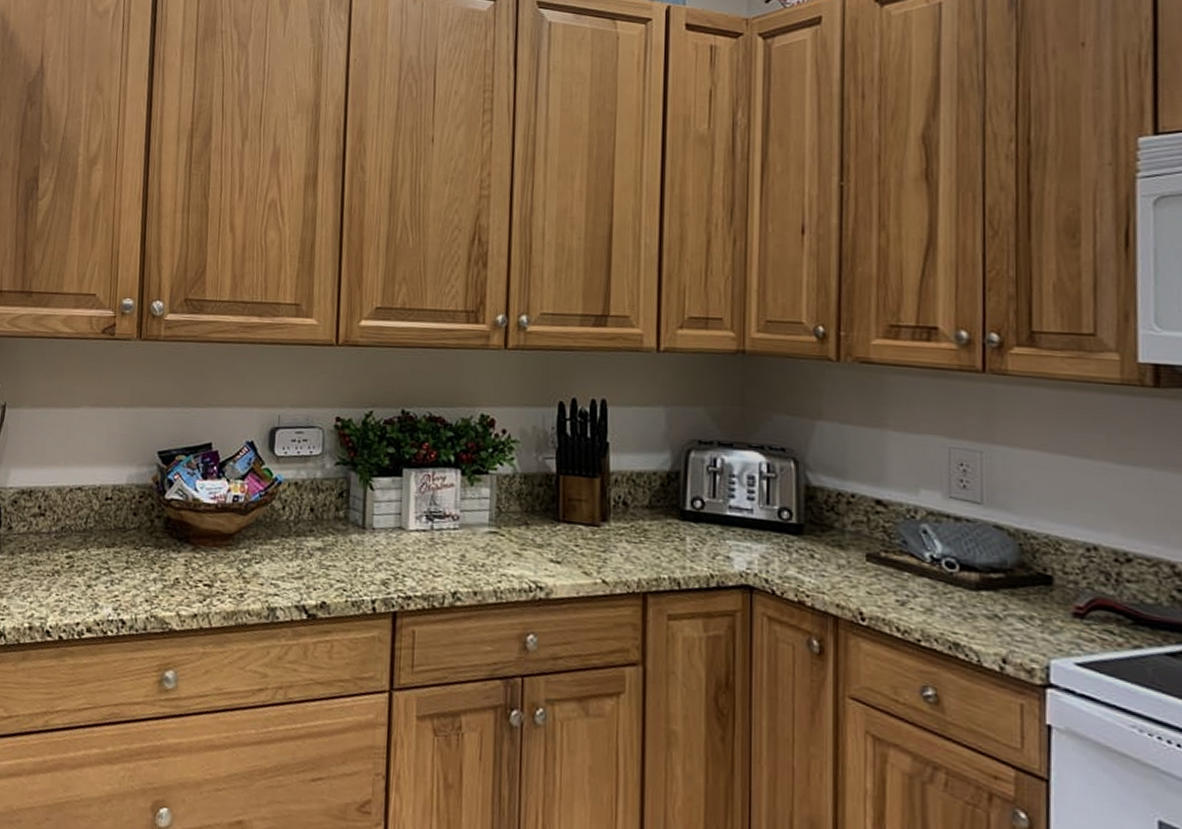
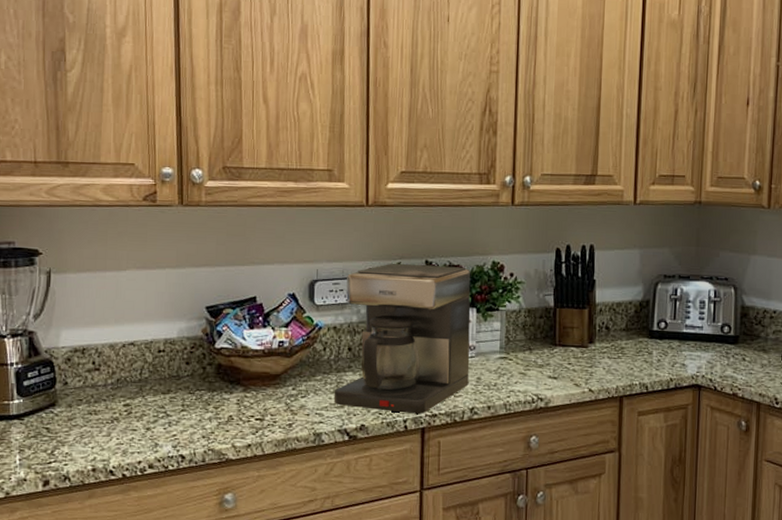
coffee maker: none [291,411,455,594] -> present [333,263,471,414]

